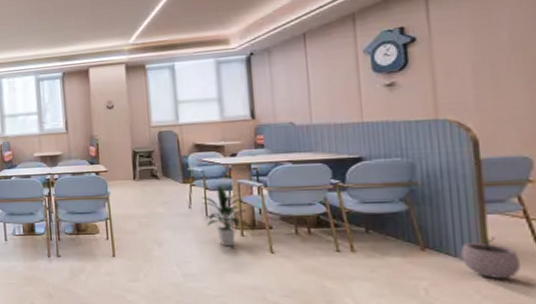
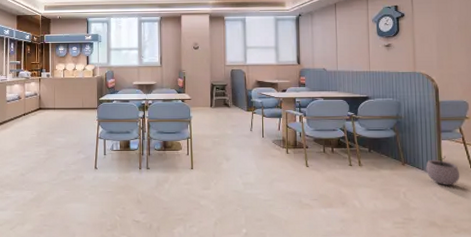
indoor plant: present [200,185,255,245] -> none [259,113,296,161]

